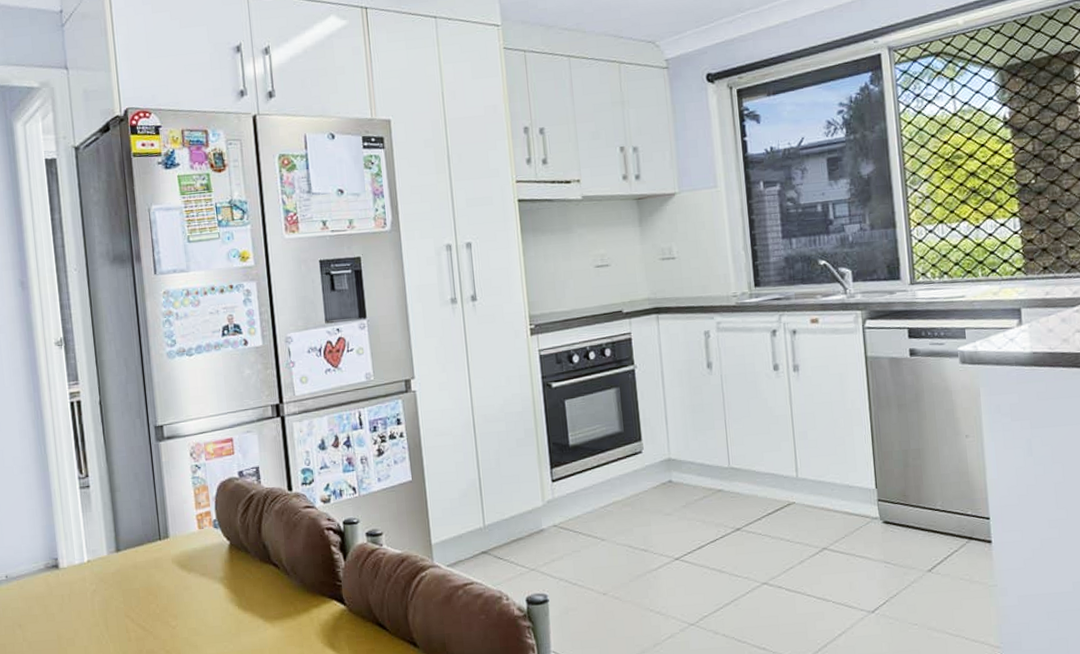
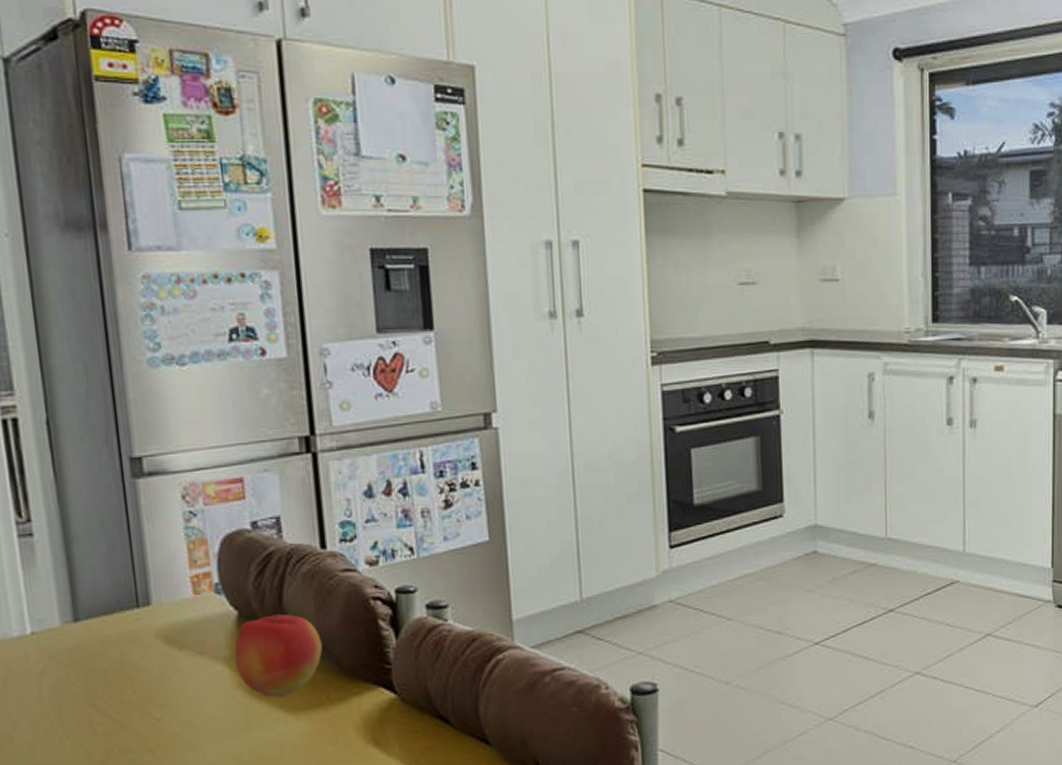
apple: none [227,543,291,609] -> present [234,614,323,698]

